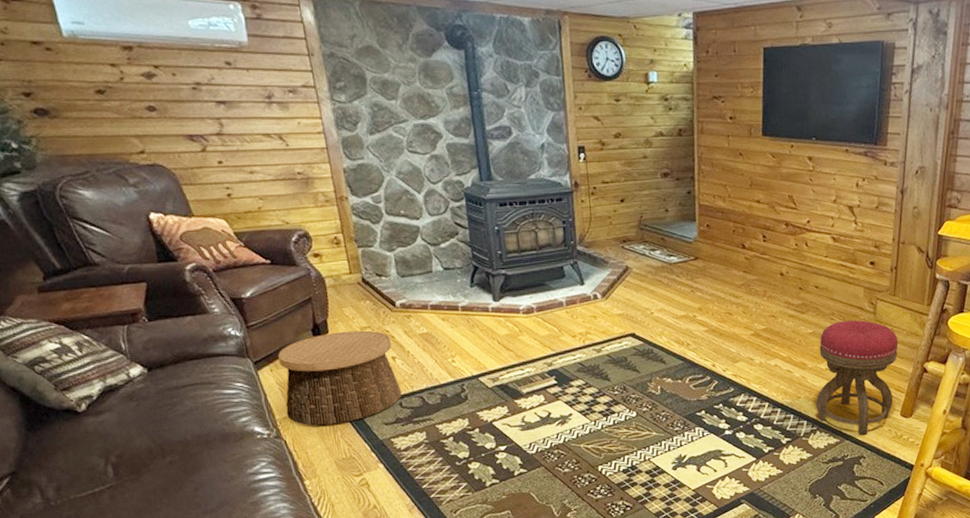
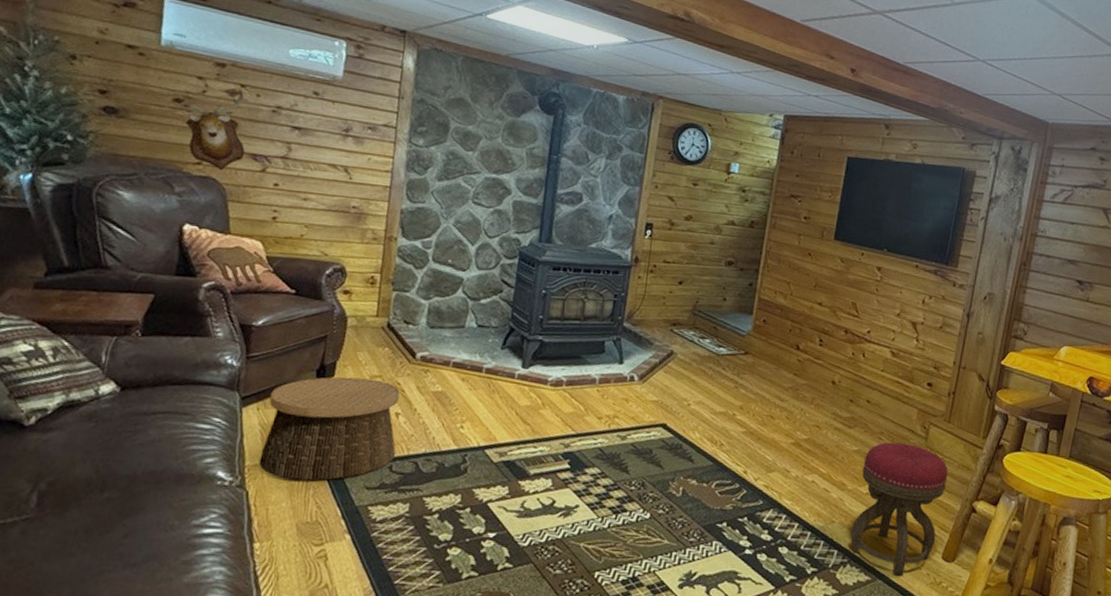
mounted trophy: none [107,71,182,157] -> present [183,89,249,171]

